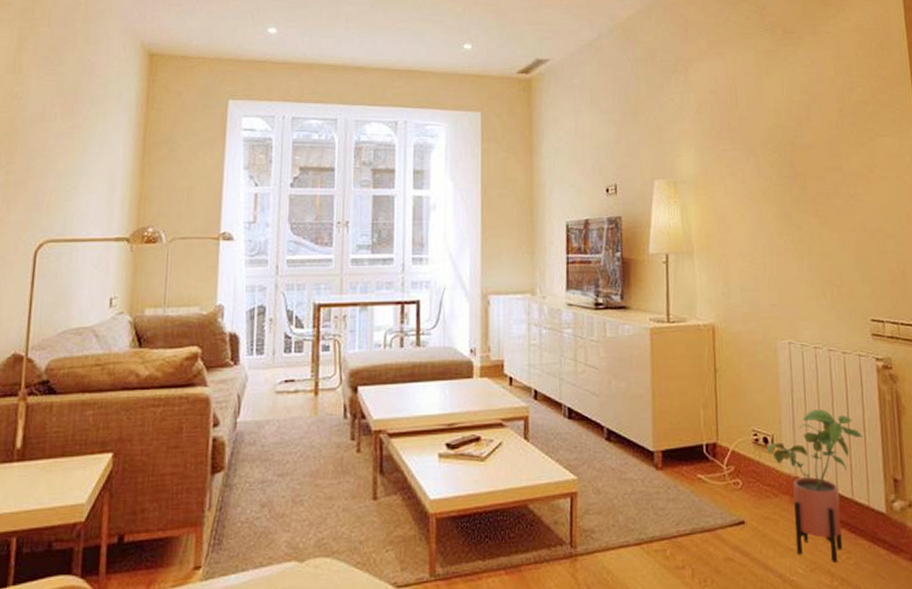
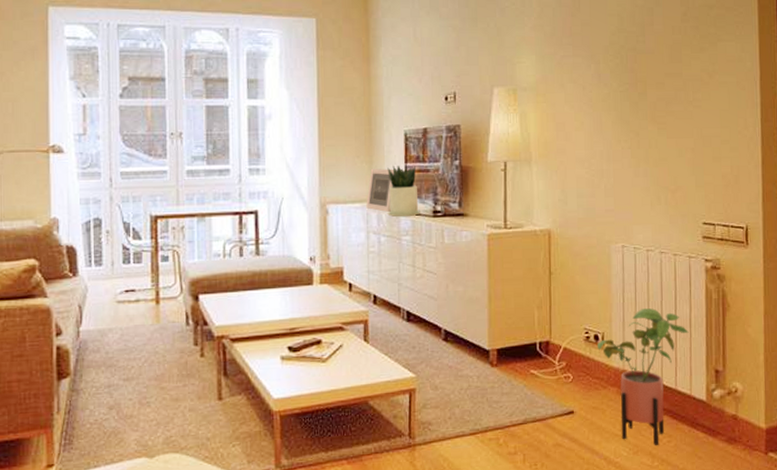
picture frame: none [528,259,555,305] -> present [366,168,394,213]
planter: none [549,257,583,310] -> present [387,165,421,218]

